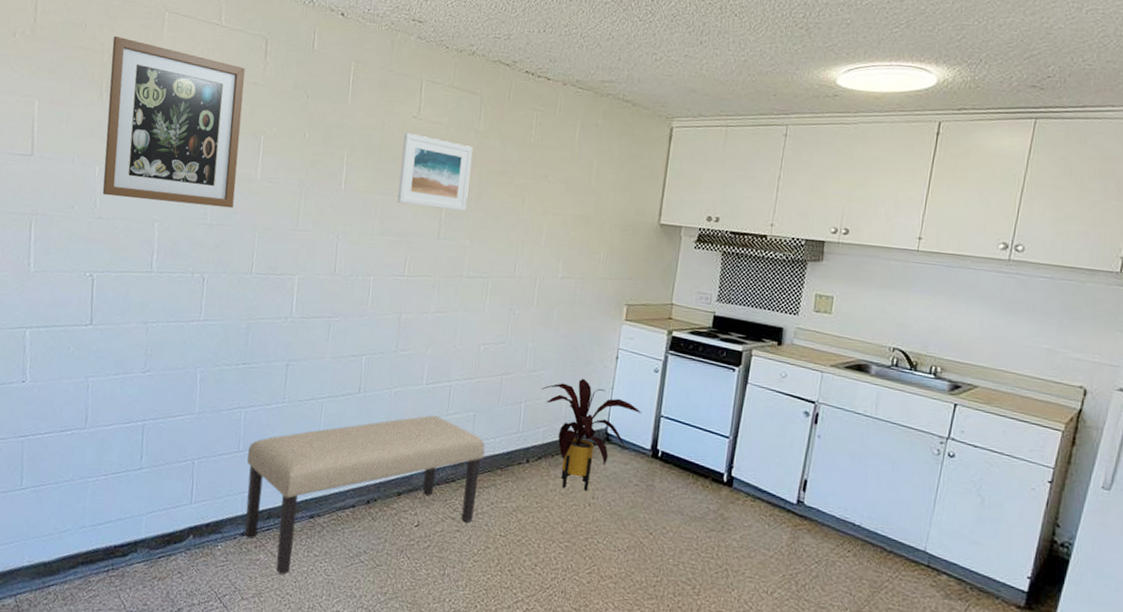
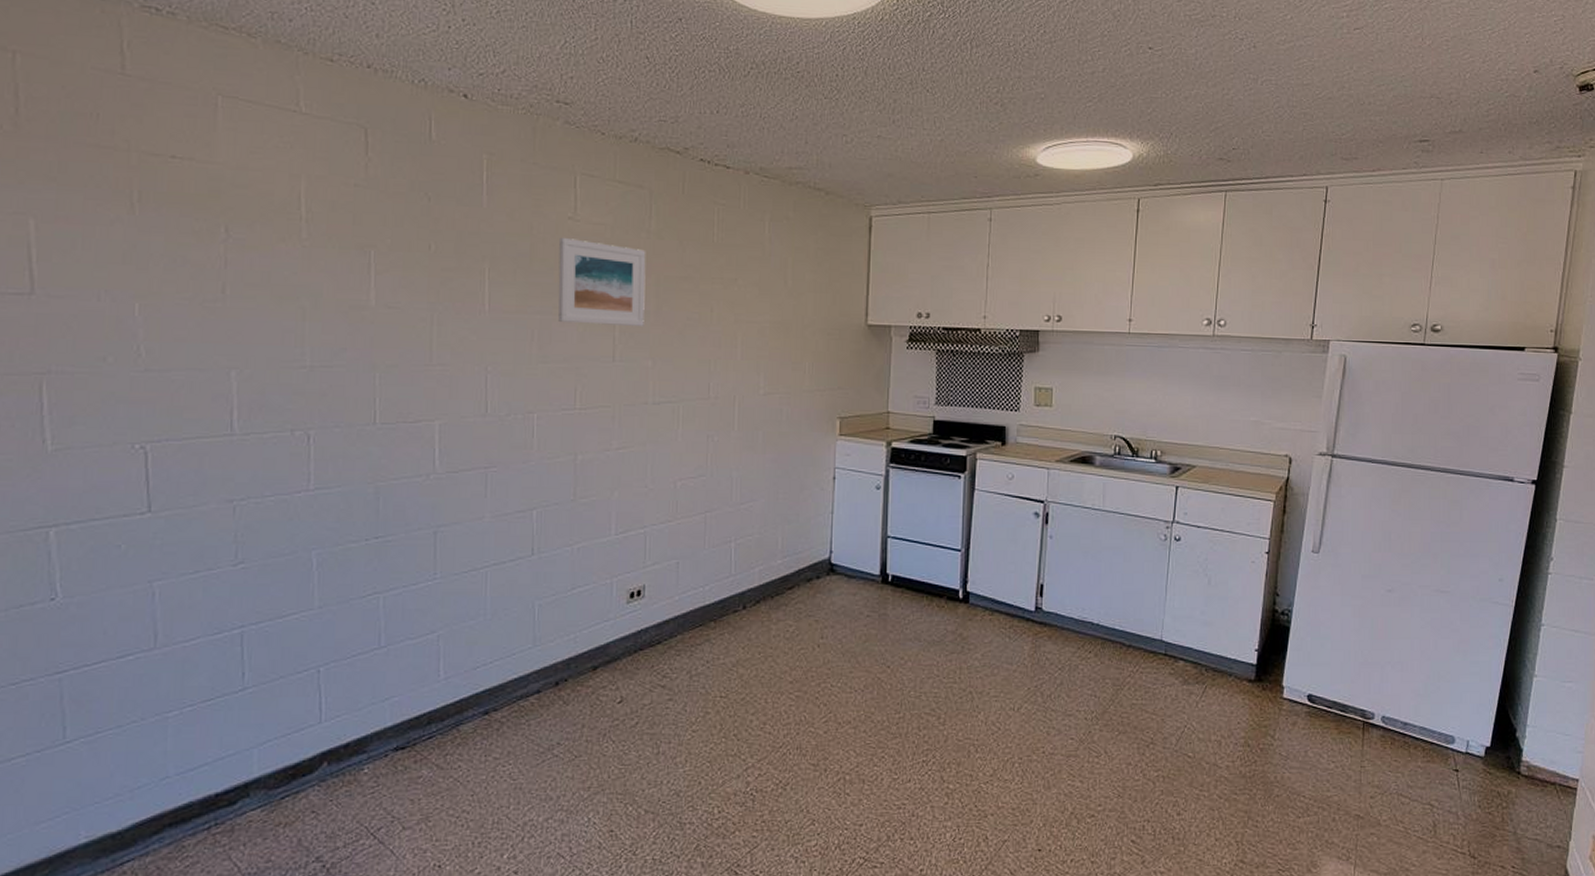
wall art: present [102,35,245,209] -> none [142,128,342,345]
bench: present [244,415,485,575] -> none [392,569,693,790]
house plant: present [541,378,642,491] -> none [752,505,867,632]

